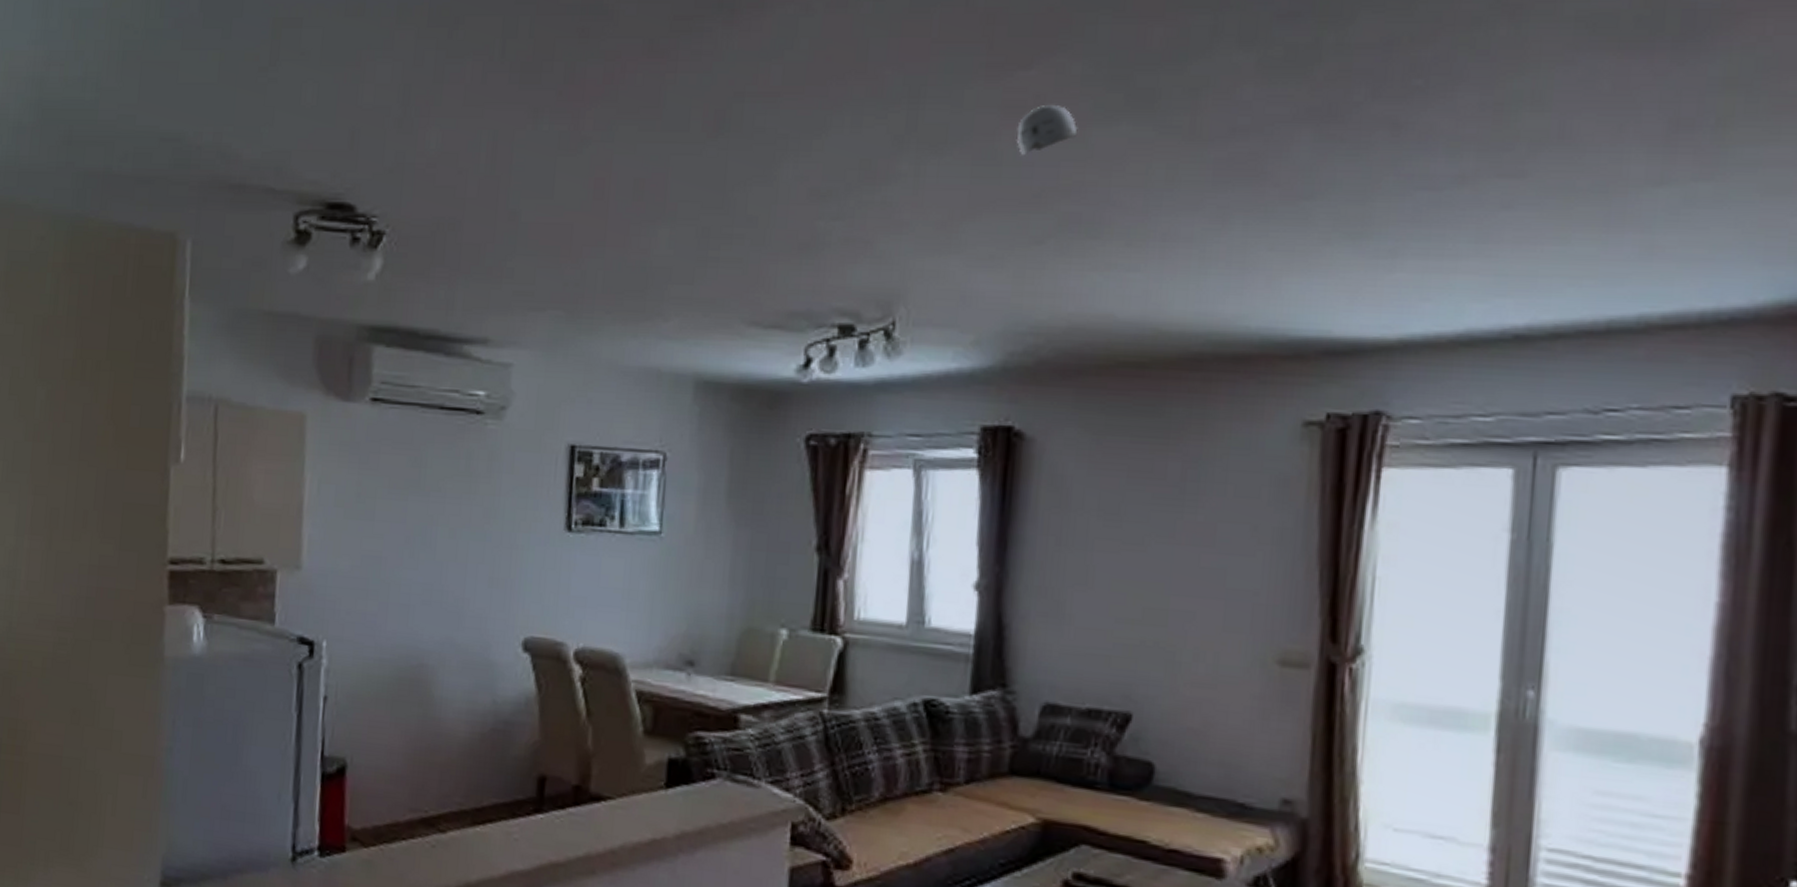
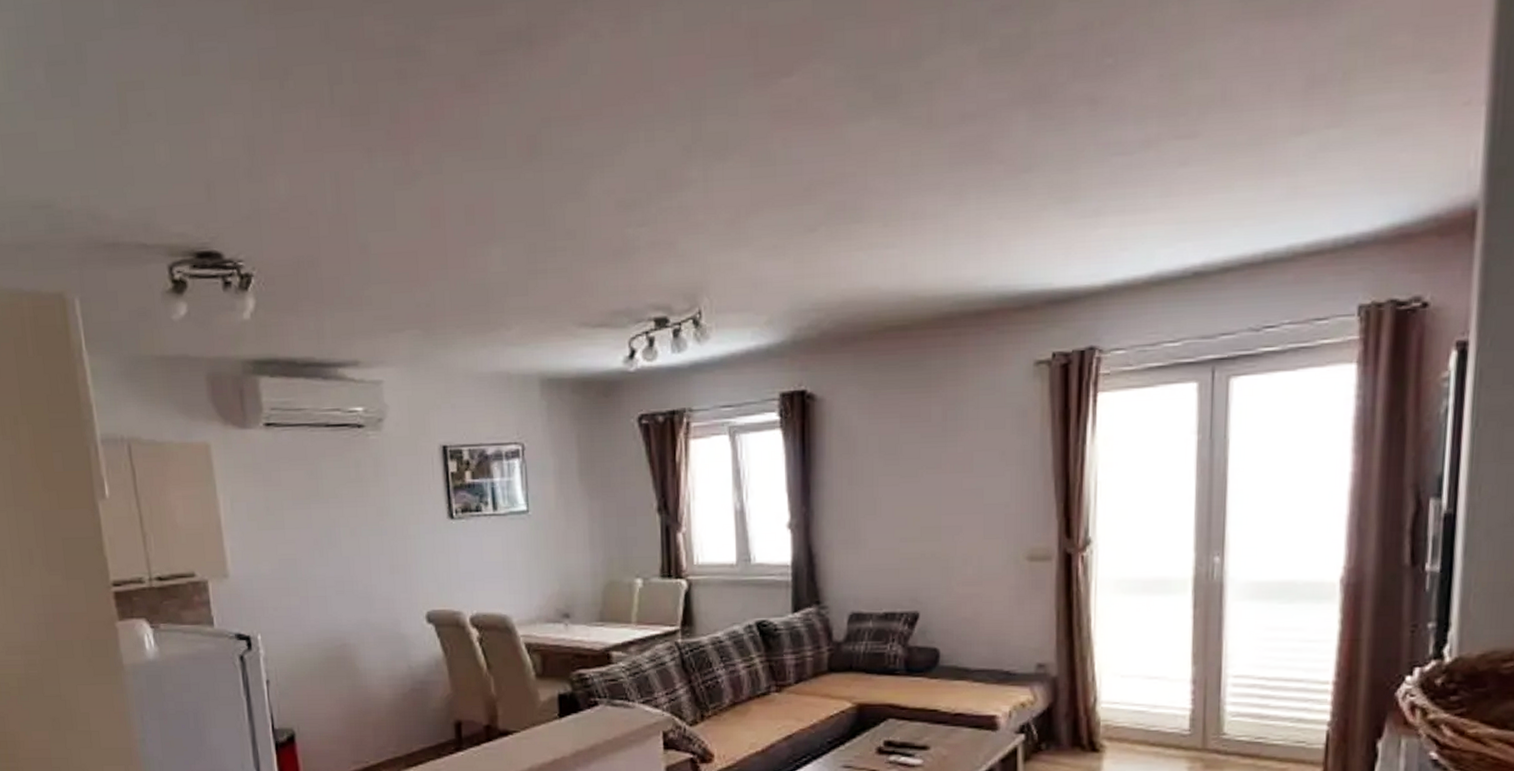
smoke detector: present [1016,104,1078,155] -> none [785,106,836,154]

